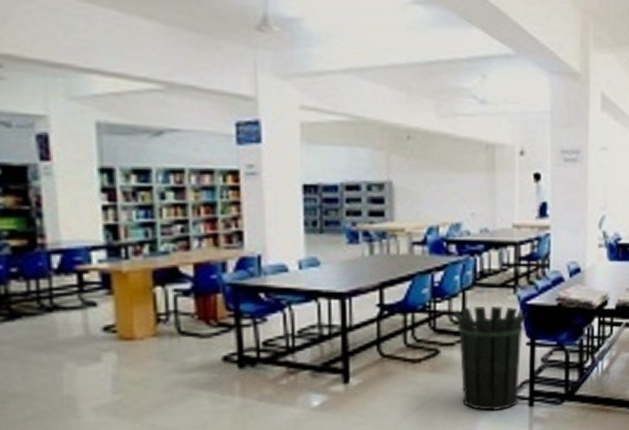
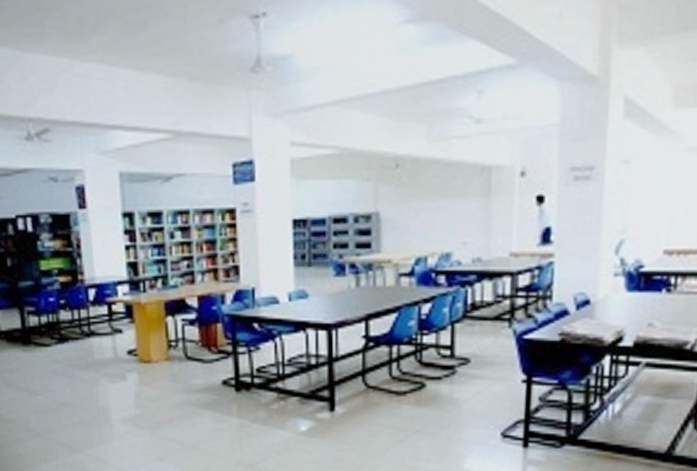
waste bin: present [454,305,527,412] -> none [441,339,524,450]

